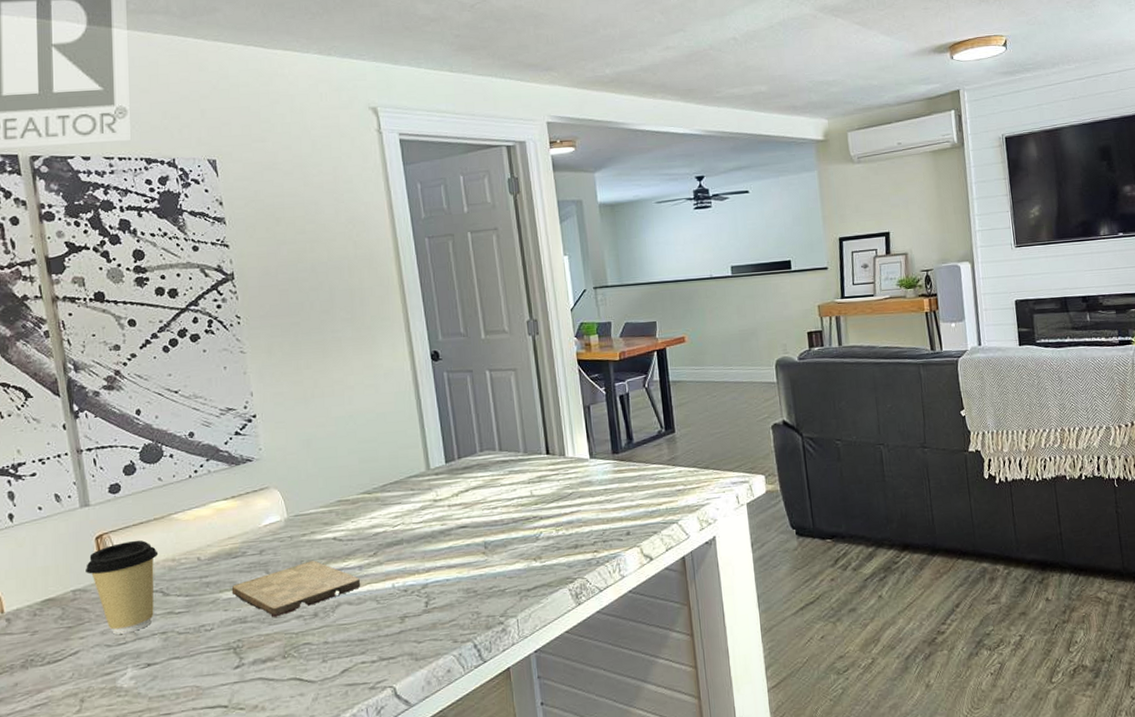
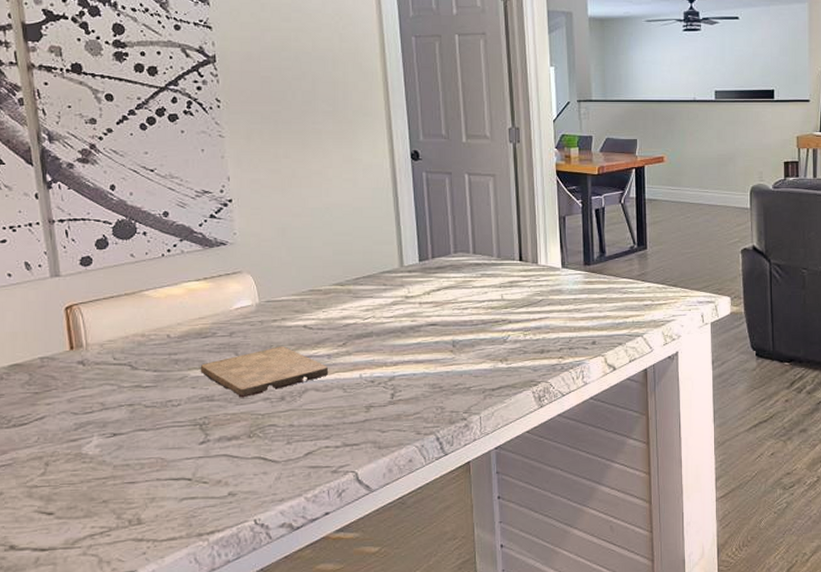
coffee cup: present [86,540,159,635] -> none [54,313,128,403]

